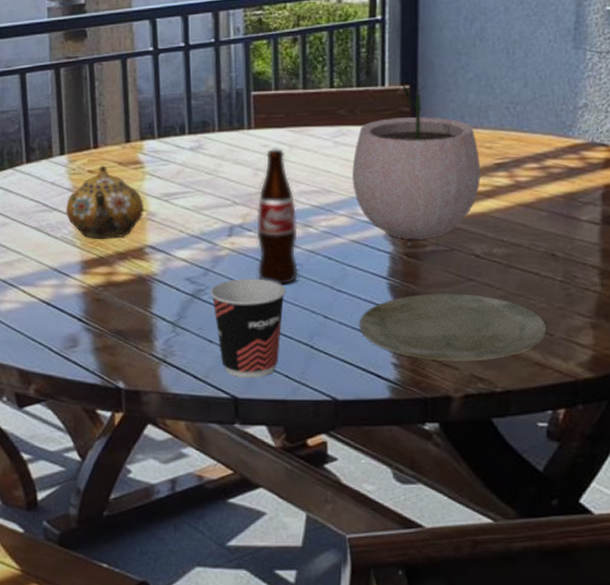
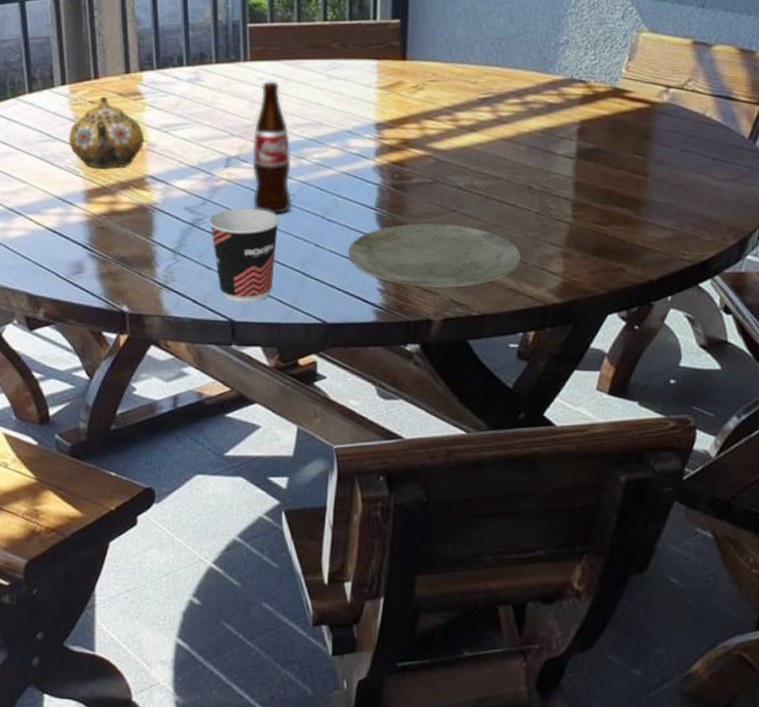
plant pot: present [352,82,480,240] -> none [344,16,465,172]

